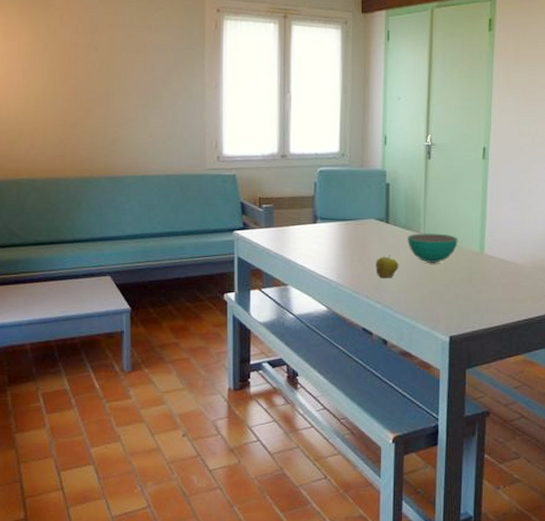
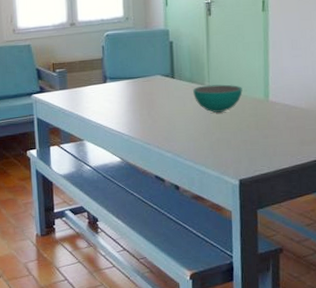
apple: present [376,255,399,278] -> none [164,107,187,129]

